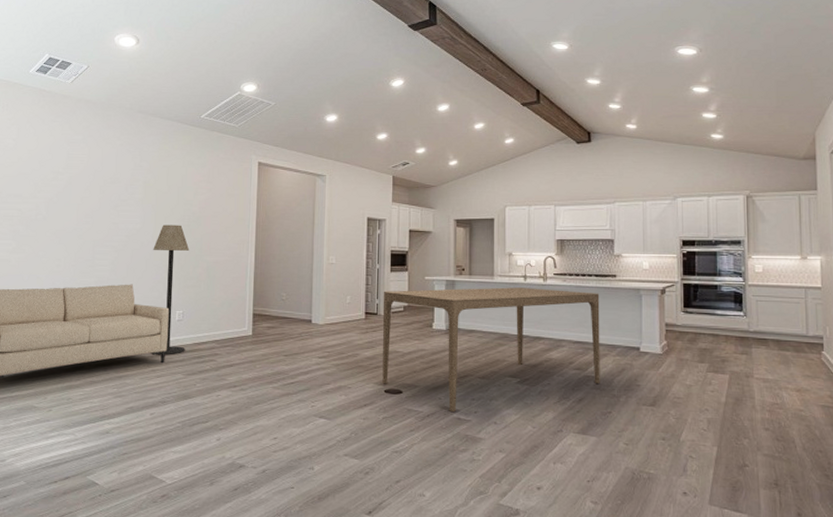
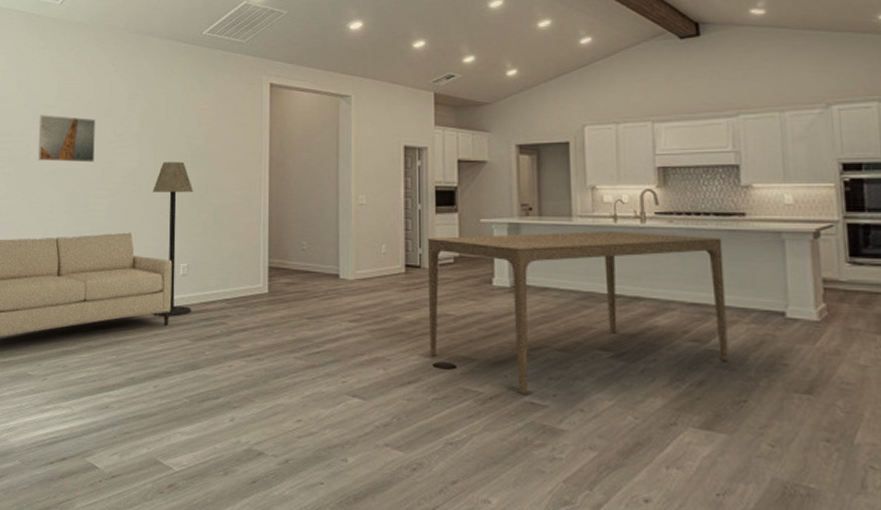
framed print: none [46,180,102,223] -> present [37,115,95,163]

